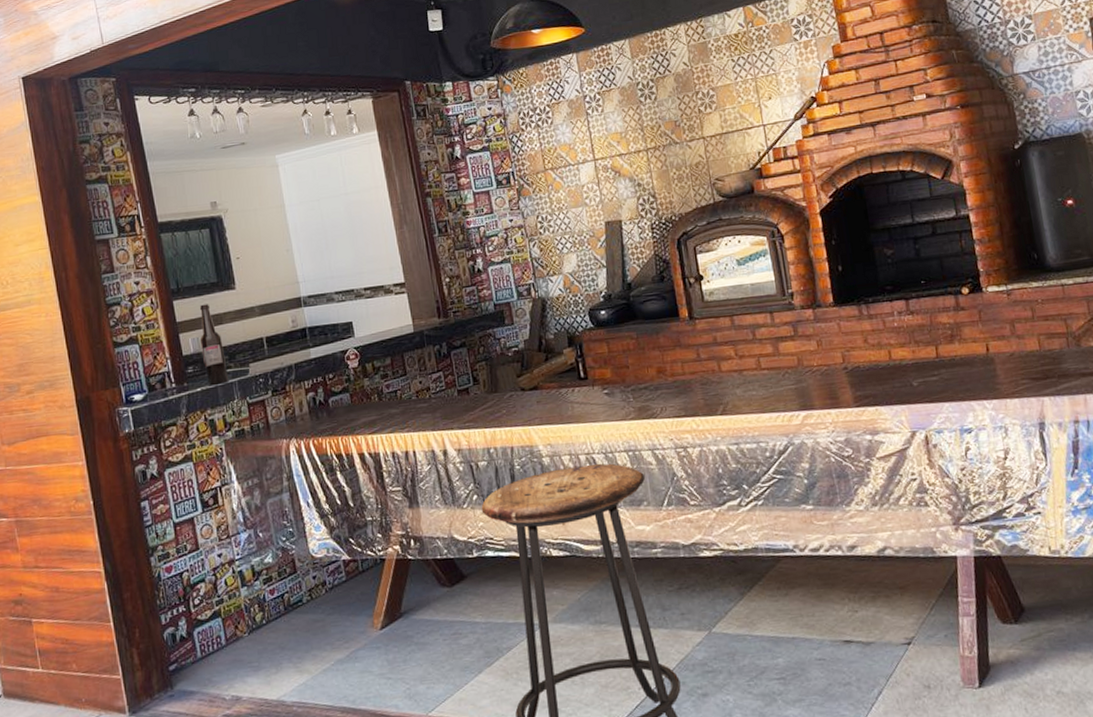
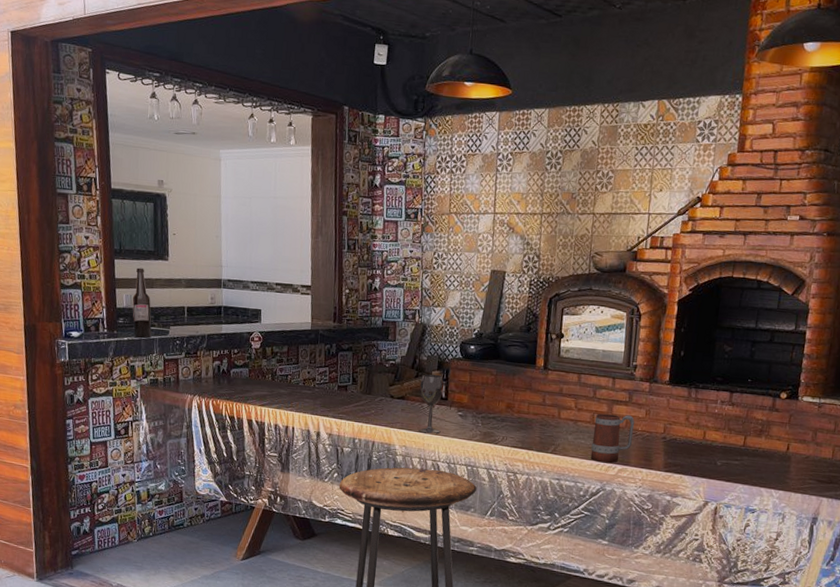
wine glass: none [552,352,588,424] -> present [418,374,444,434]
beer mug: none [761,350,811,413] -> present [590,413,635,463]

